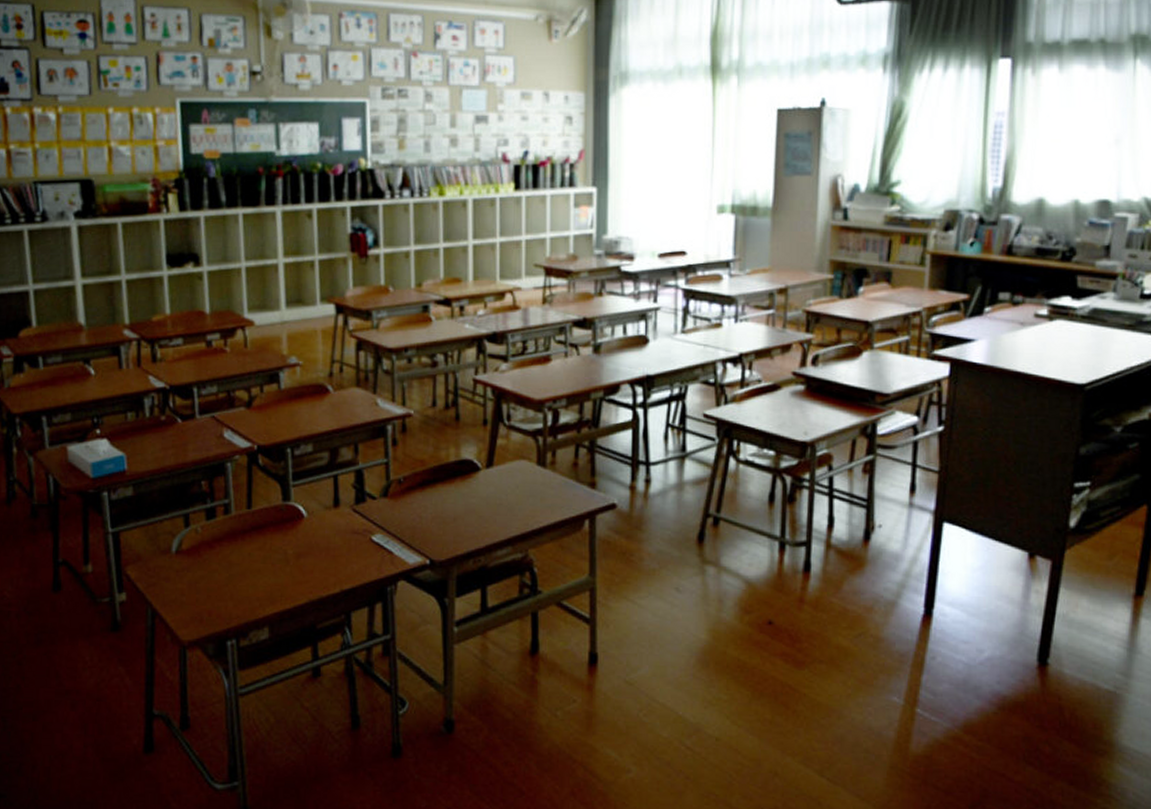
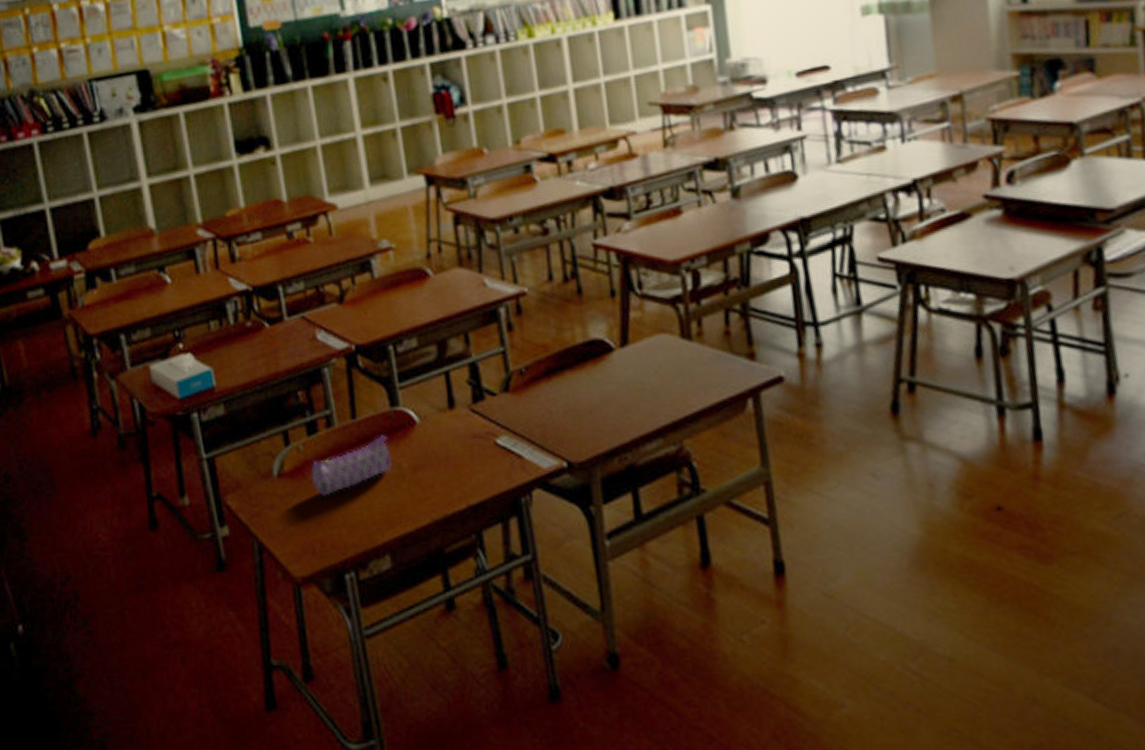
pencil case: none [206,525,279,574] -> present [311,435,392,497]

